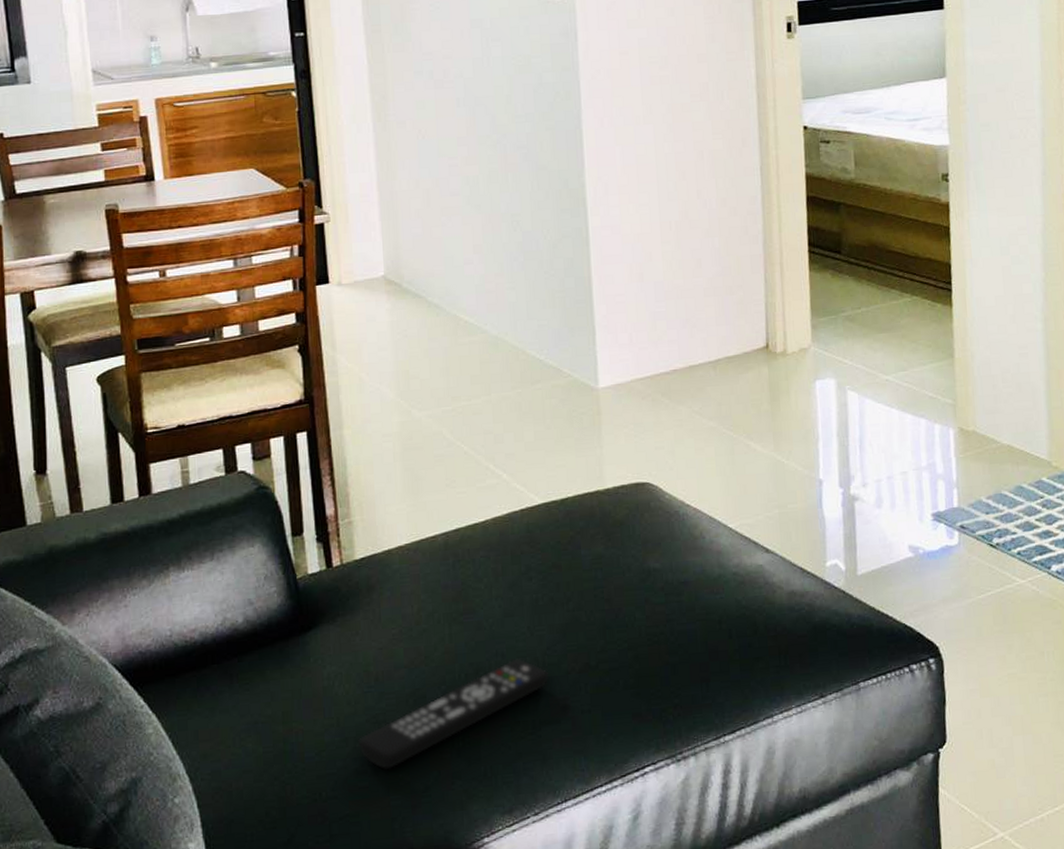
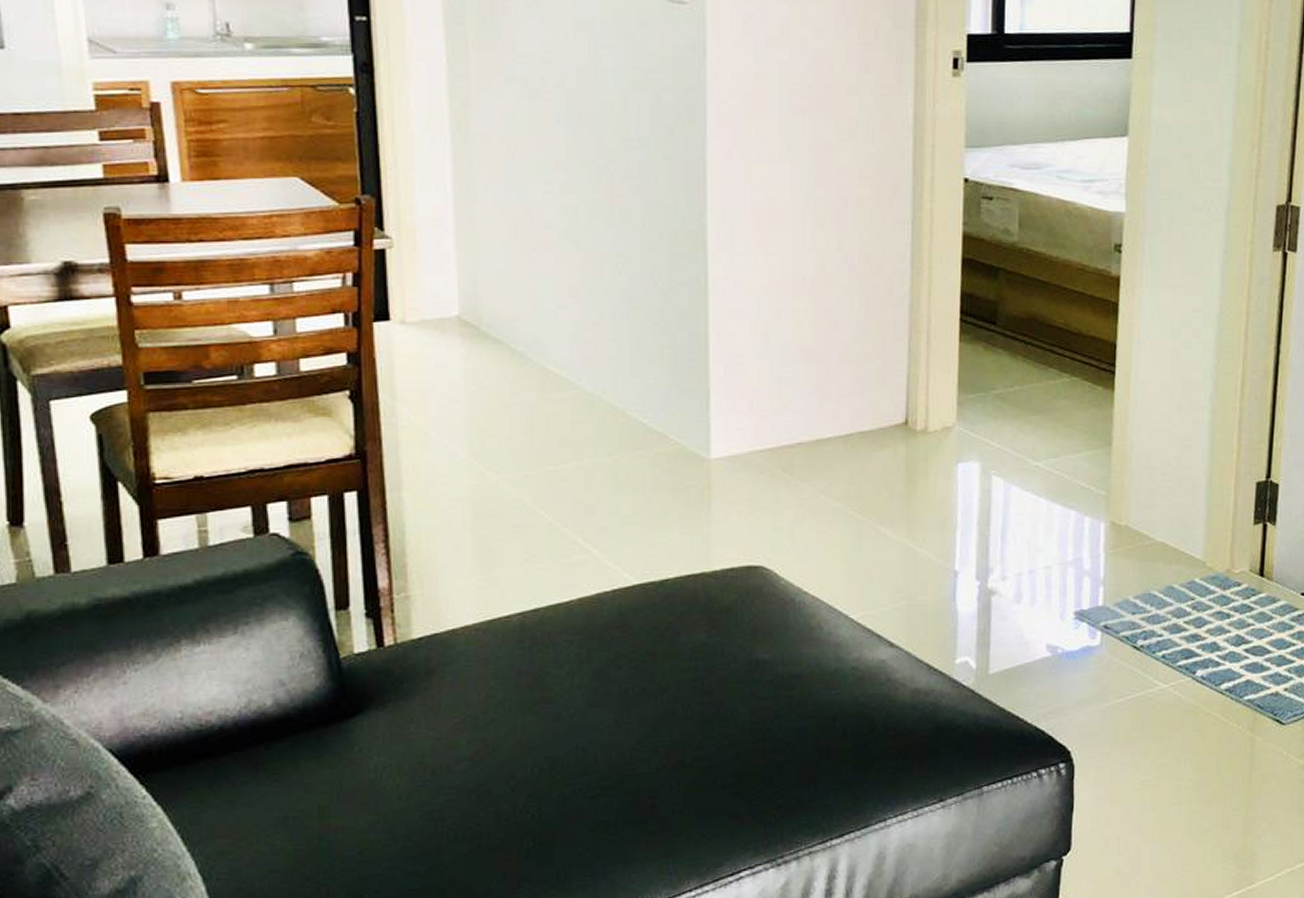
remote control: present [357,658,550,770] -> none [408,753,637,872]

